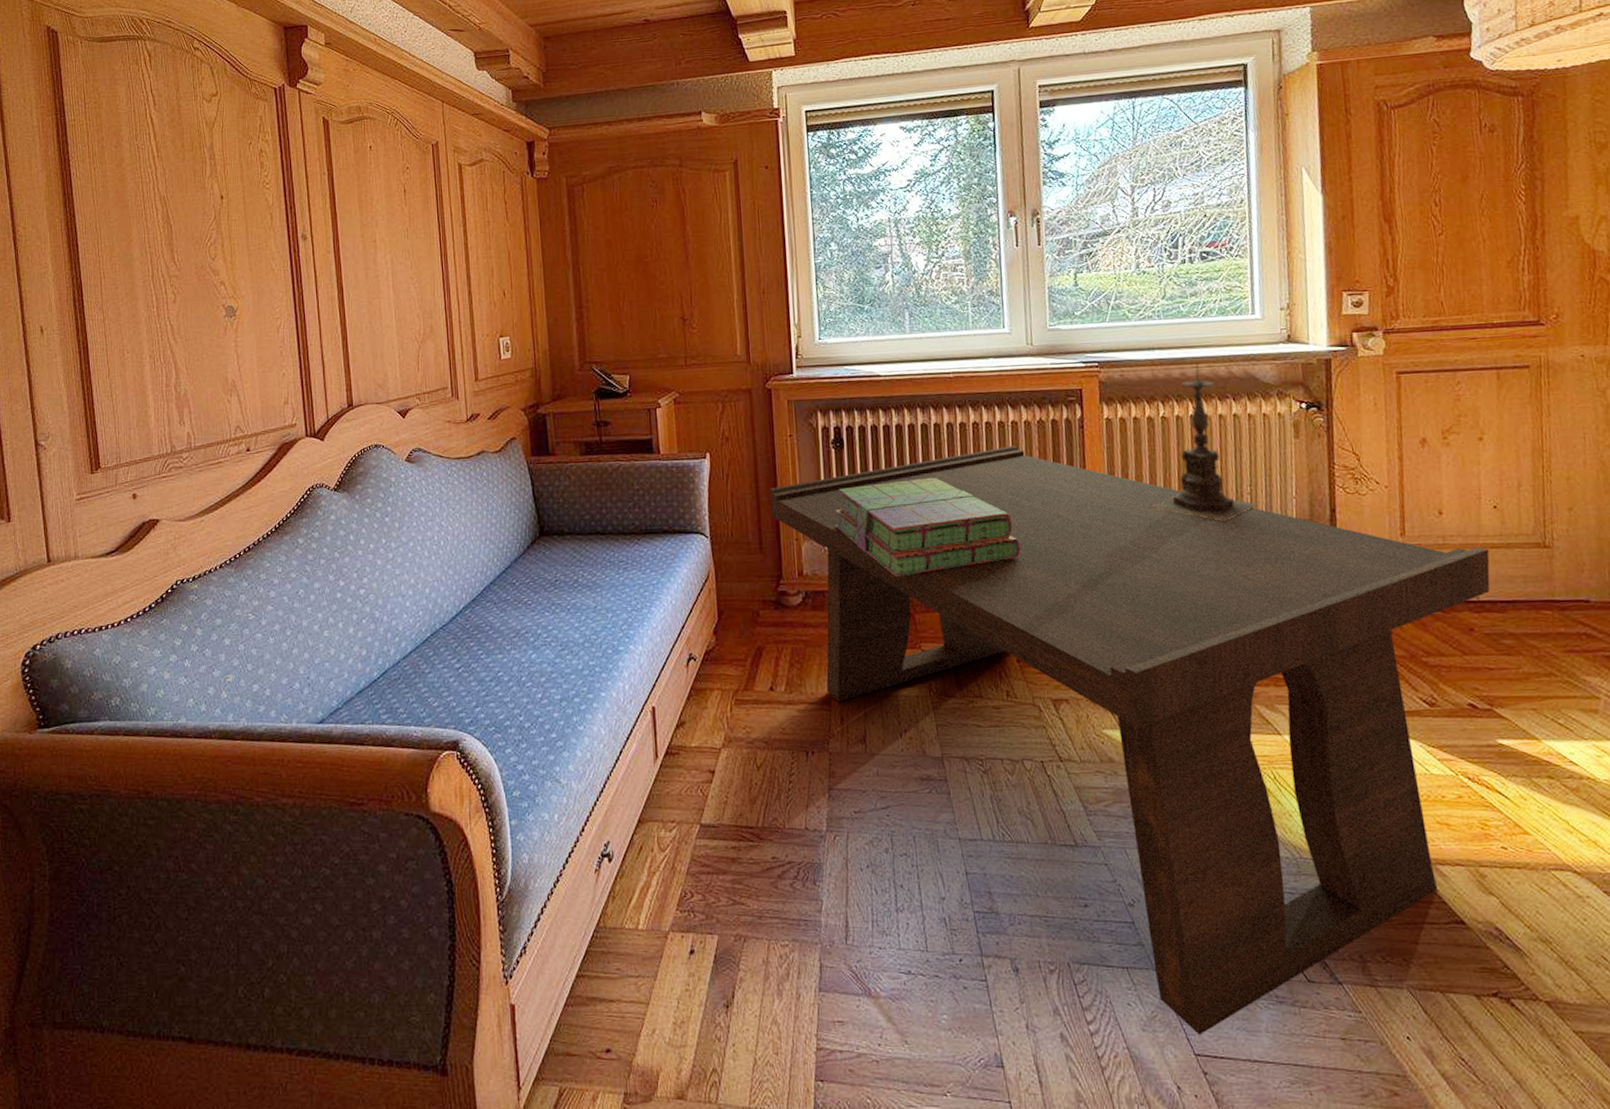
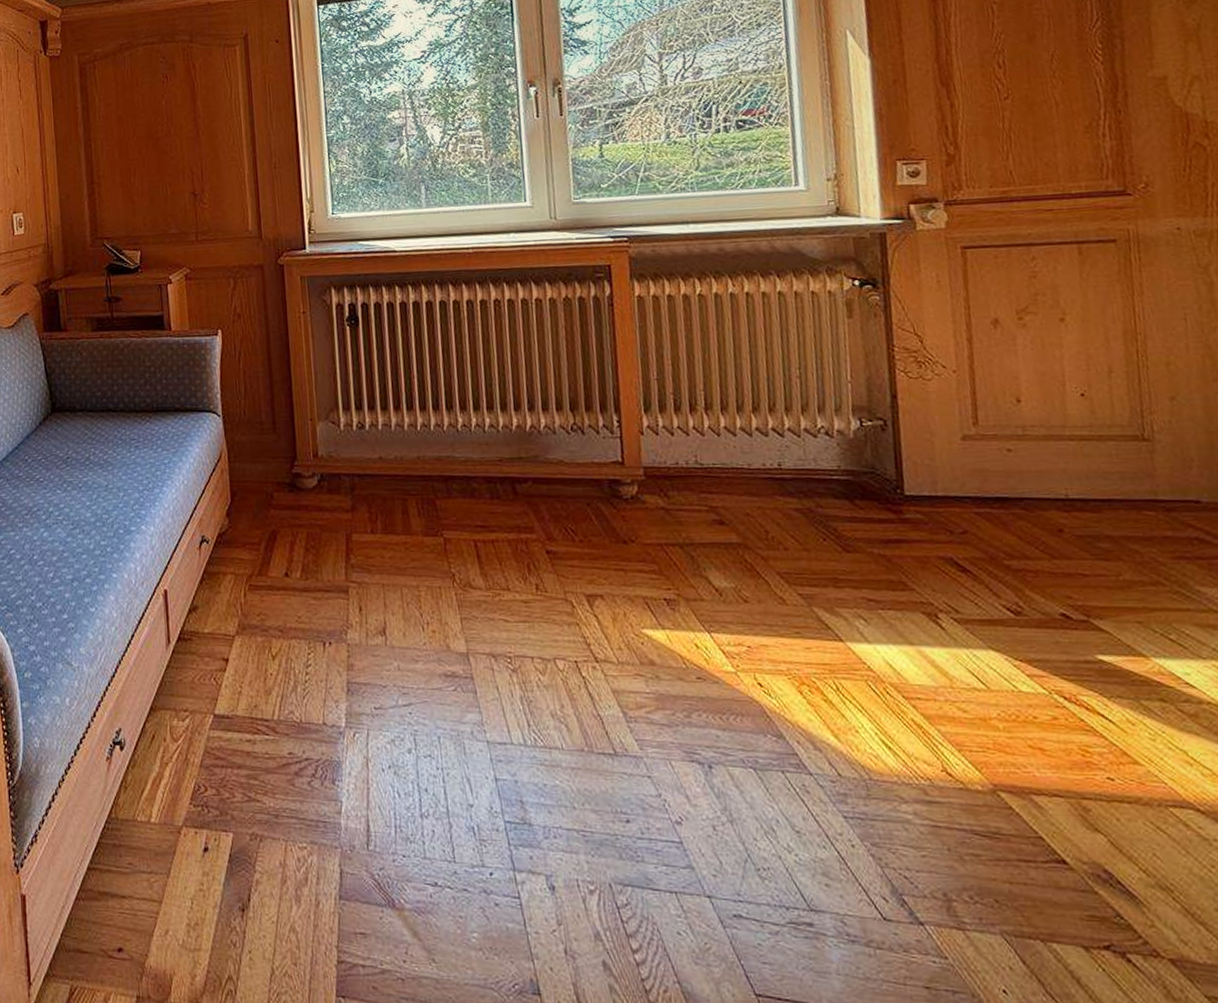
coffee table: present [769,445,1490,1036] -> none [282,323,1081,974]
stack of books: present [834,477,1021,578] -> none [349,356,548,461]
candle holder: present [1150,361,1259,522] -> none [688,236,809,408]

